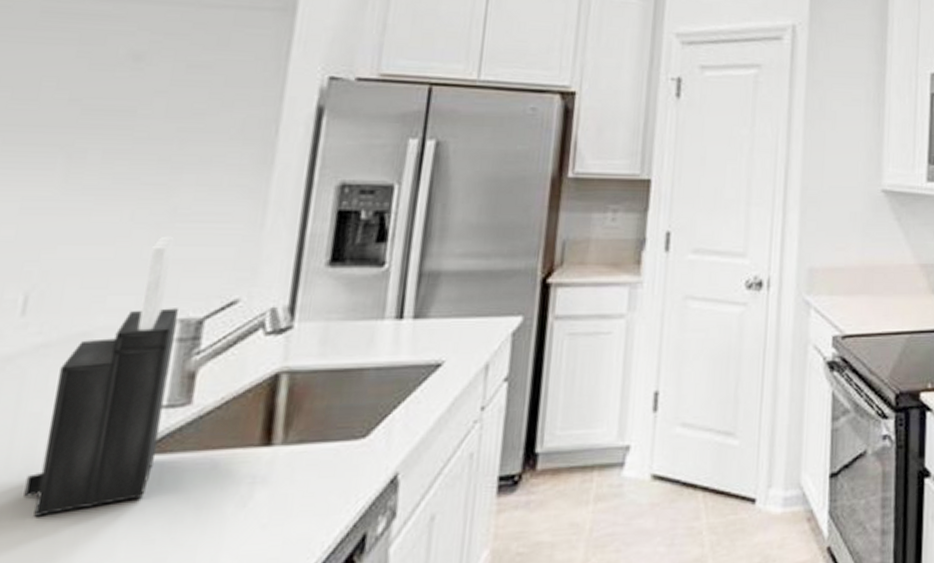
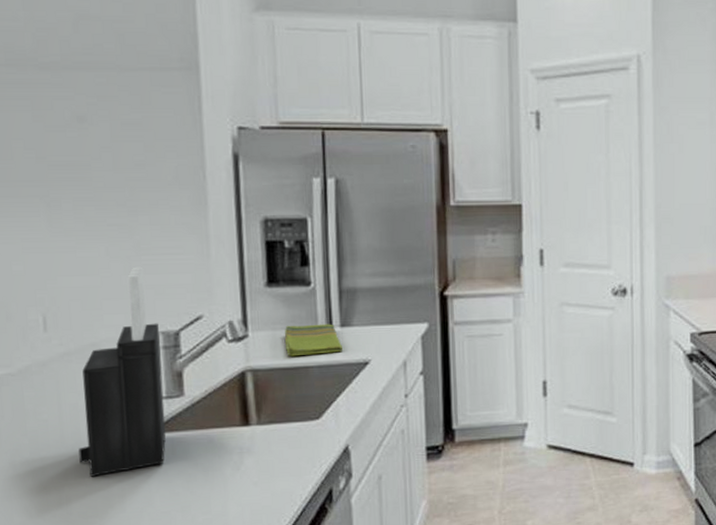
dish towel: none [338,314,413,355] -> present [284,324,343,357]

